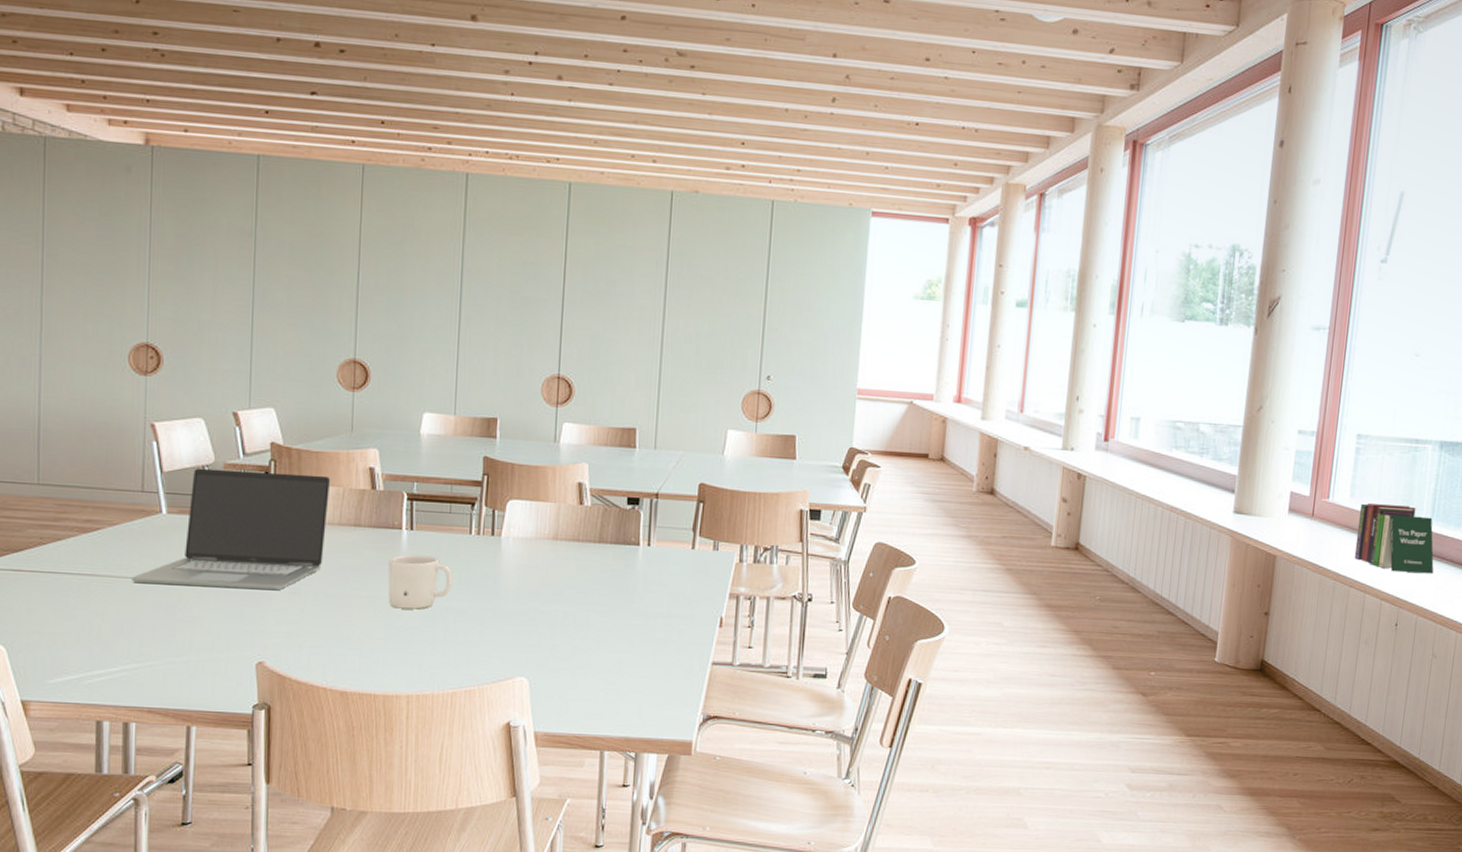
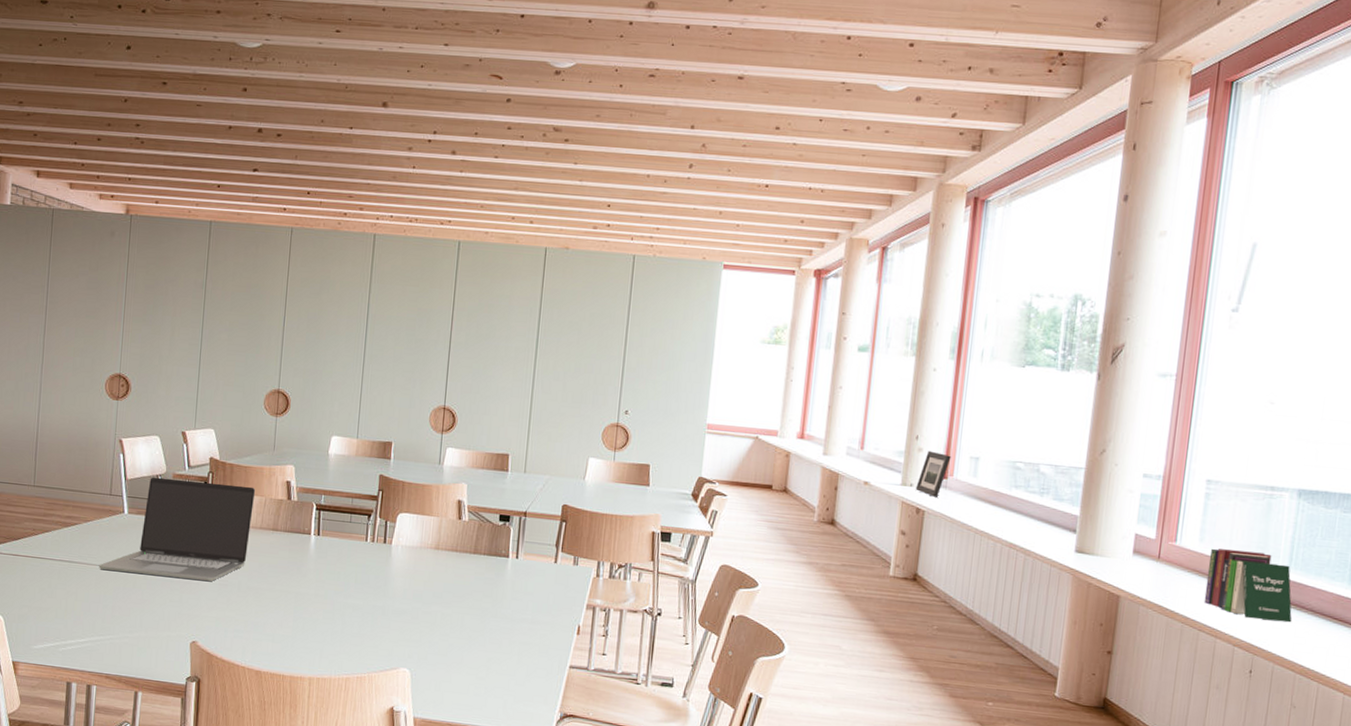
mug: present [388,554,452,610] -> none [297,556,350,604]
picture frame: none [1076,412,1112,461] -> present [915,450,951,497]

